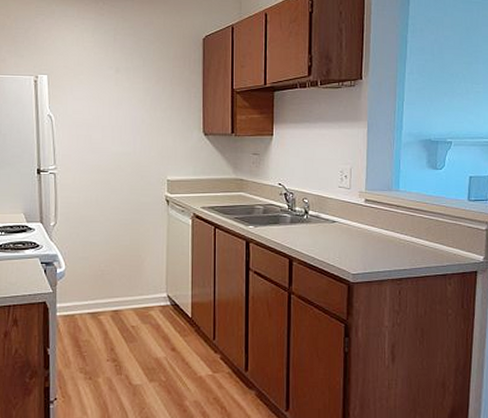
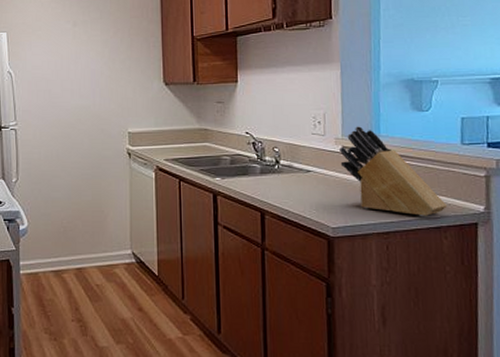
knife block: none [363,181,453,264] -> present [340,126,448,216]

